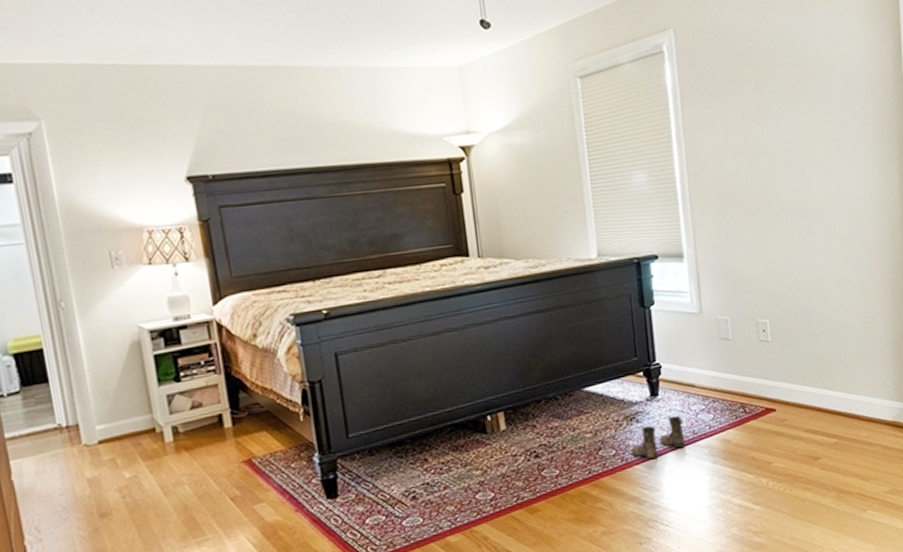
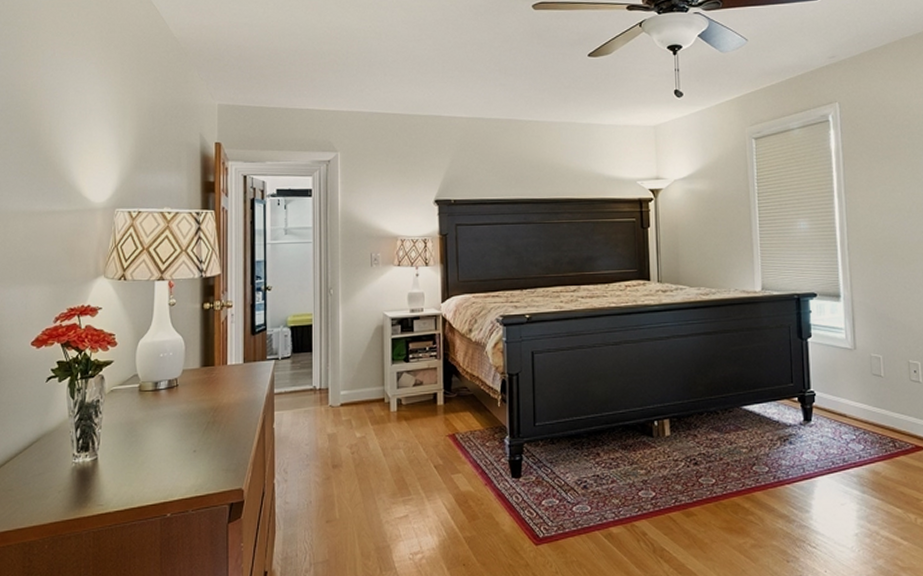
boots: present [631,415,685,459] -> none [783,442,835,480]

